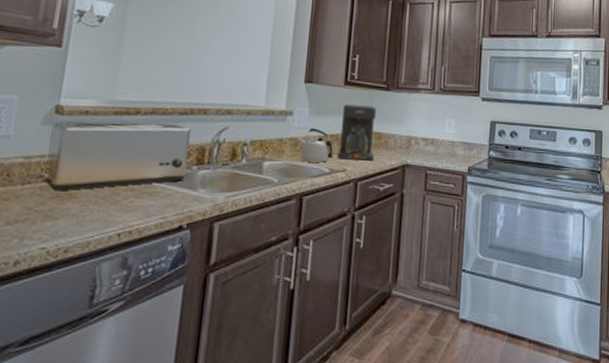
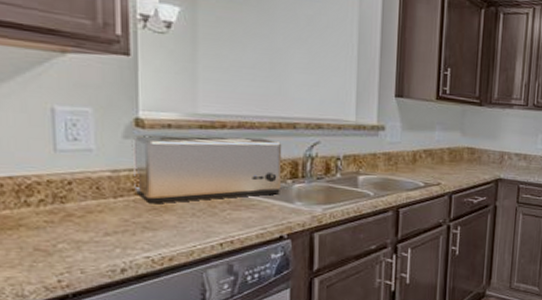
kettle: present [297,128,333,164] -> none [391,143,427,178]
coffee maker: present [337,104,377,161] -> none [431,119,470,175]

